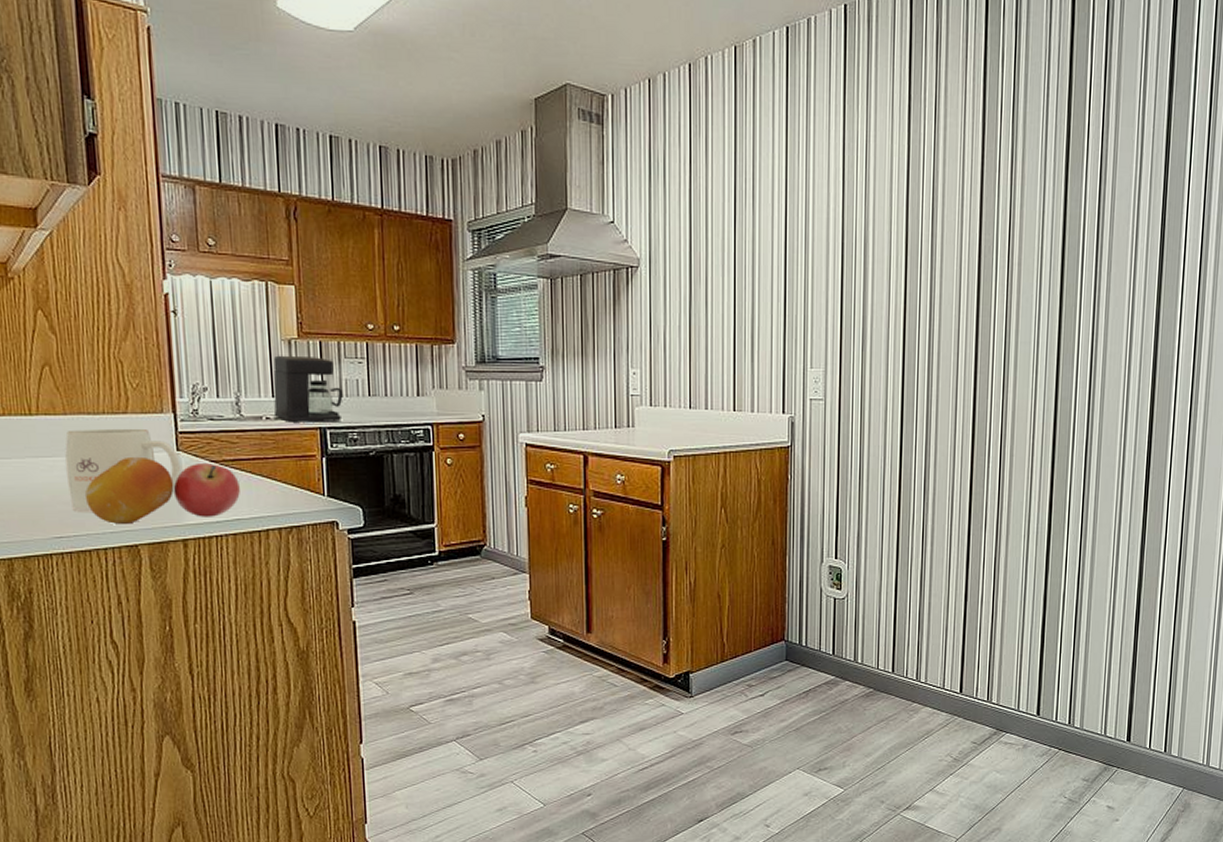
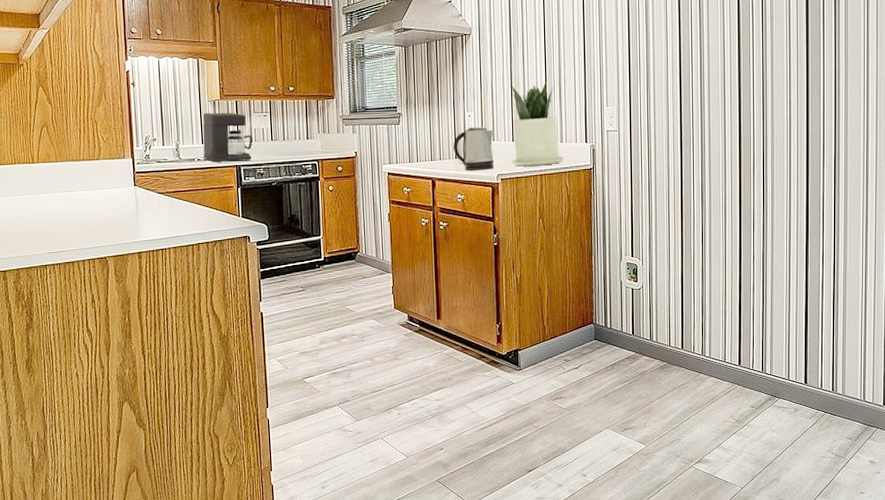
mug: present [64,428,181,513] -> none [56,170,137,235]
fruit: present [84,456,175,524] -> none [69,191,133,242]
fruit: present [173,462,240,517] -> none [131,194,179,235]
kettle: none [611,387,666,445] -> present [452,126,495,171]
planter: none [687,334,756,441] -> present [511,82,565,166]

